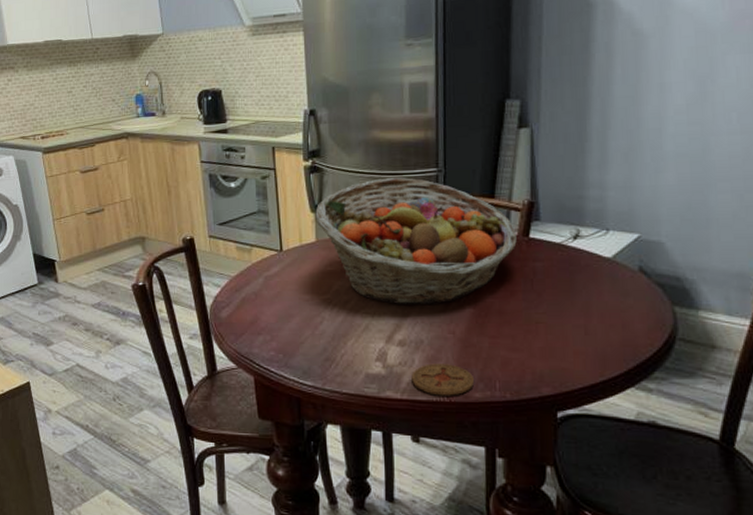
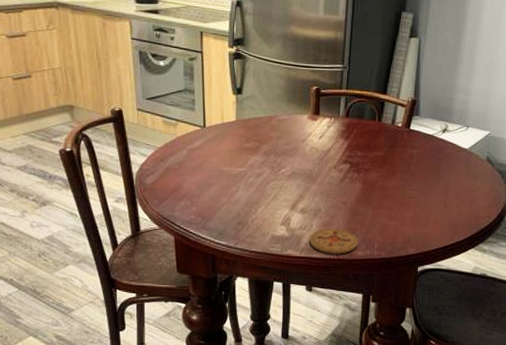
fruit basket: present [315,177,517,305] -> none [236,70,401,180]

